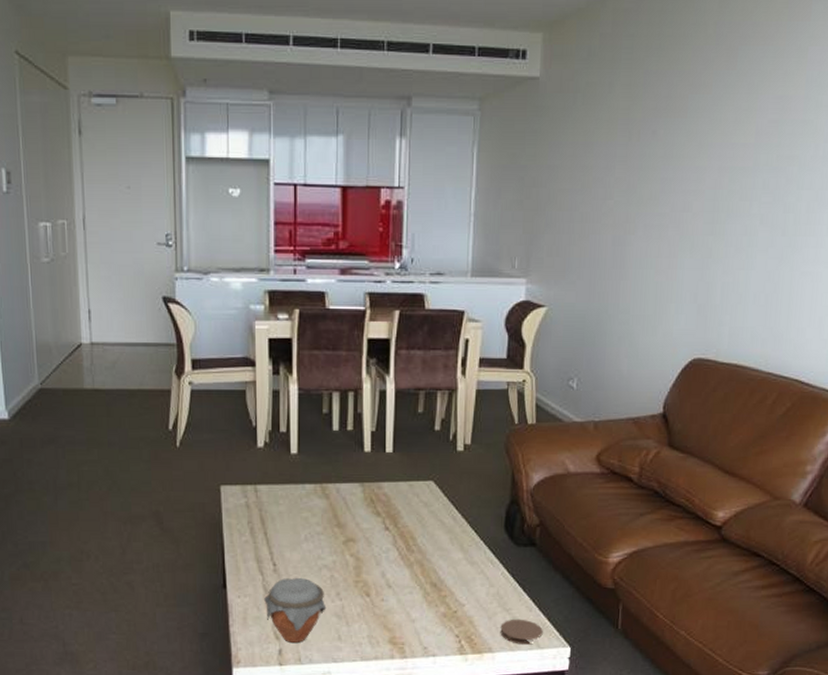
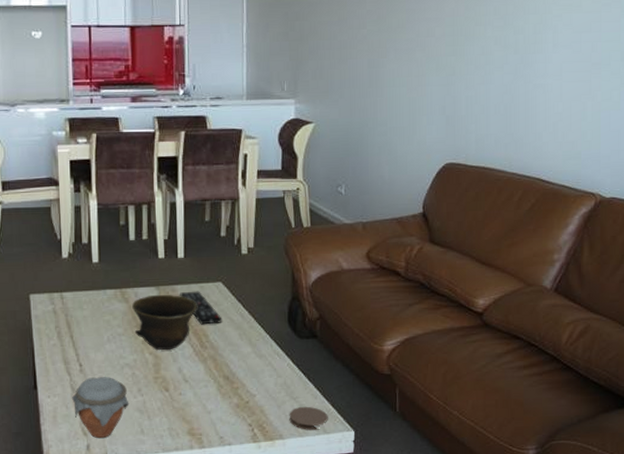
bowl: none [333,491,405,553] -> present [132,294,197,351]
remote control: none [385,489,432,527] -> present [179,291,222,325]

